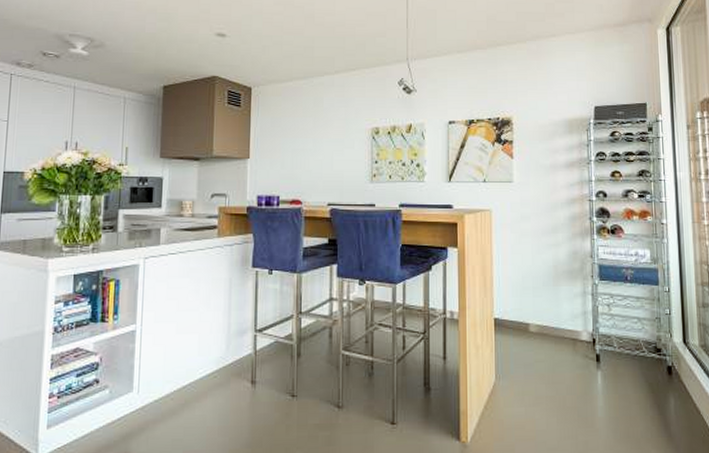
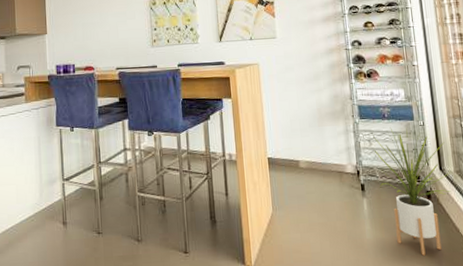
house plant: none [612,291,695,439] -> present [373,127,451,256]

